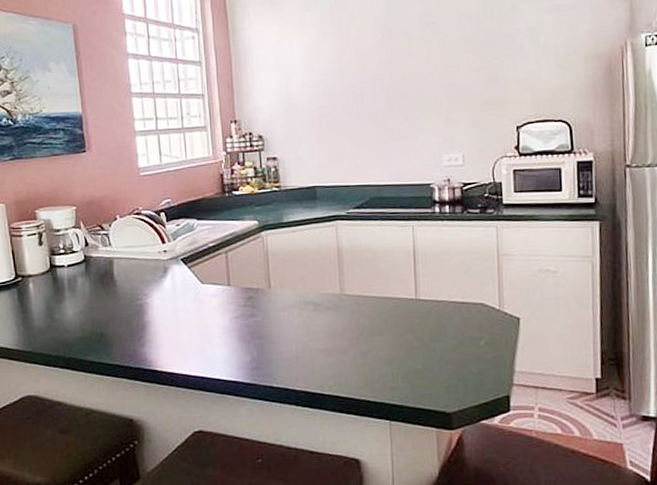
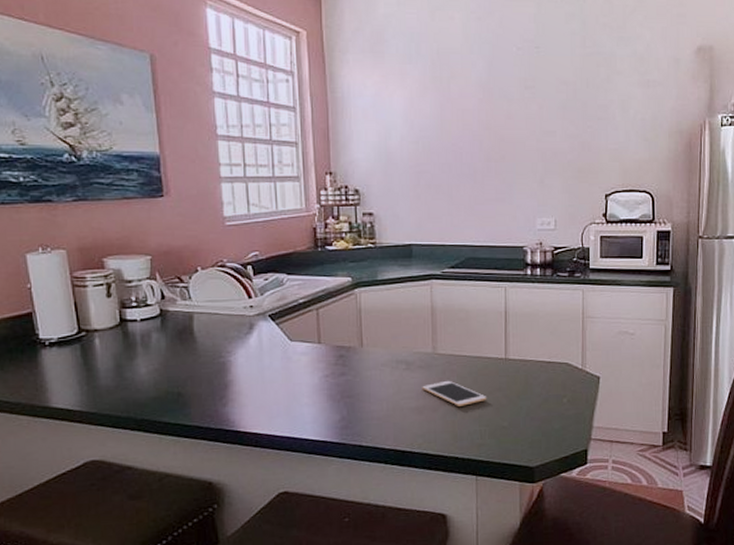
cell phone: none [331,321,398,348] -> present [422,380,487,406]

